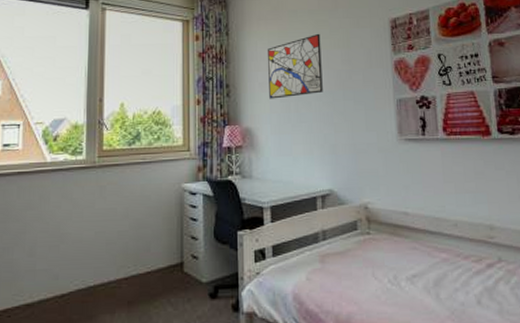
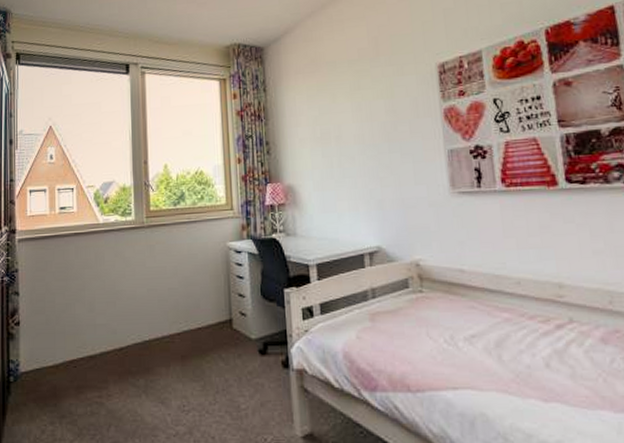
wall art: present [268,33,323,99] -> none [307,84,367,155]

